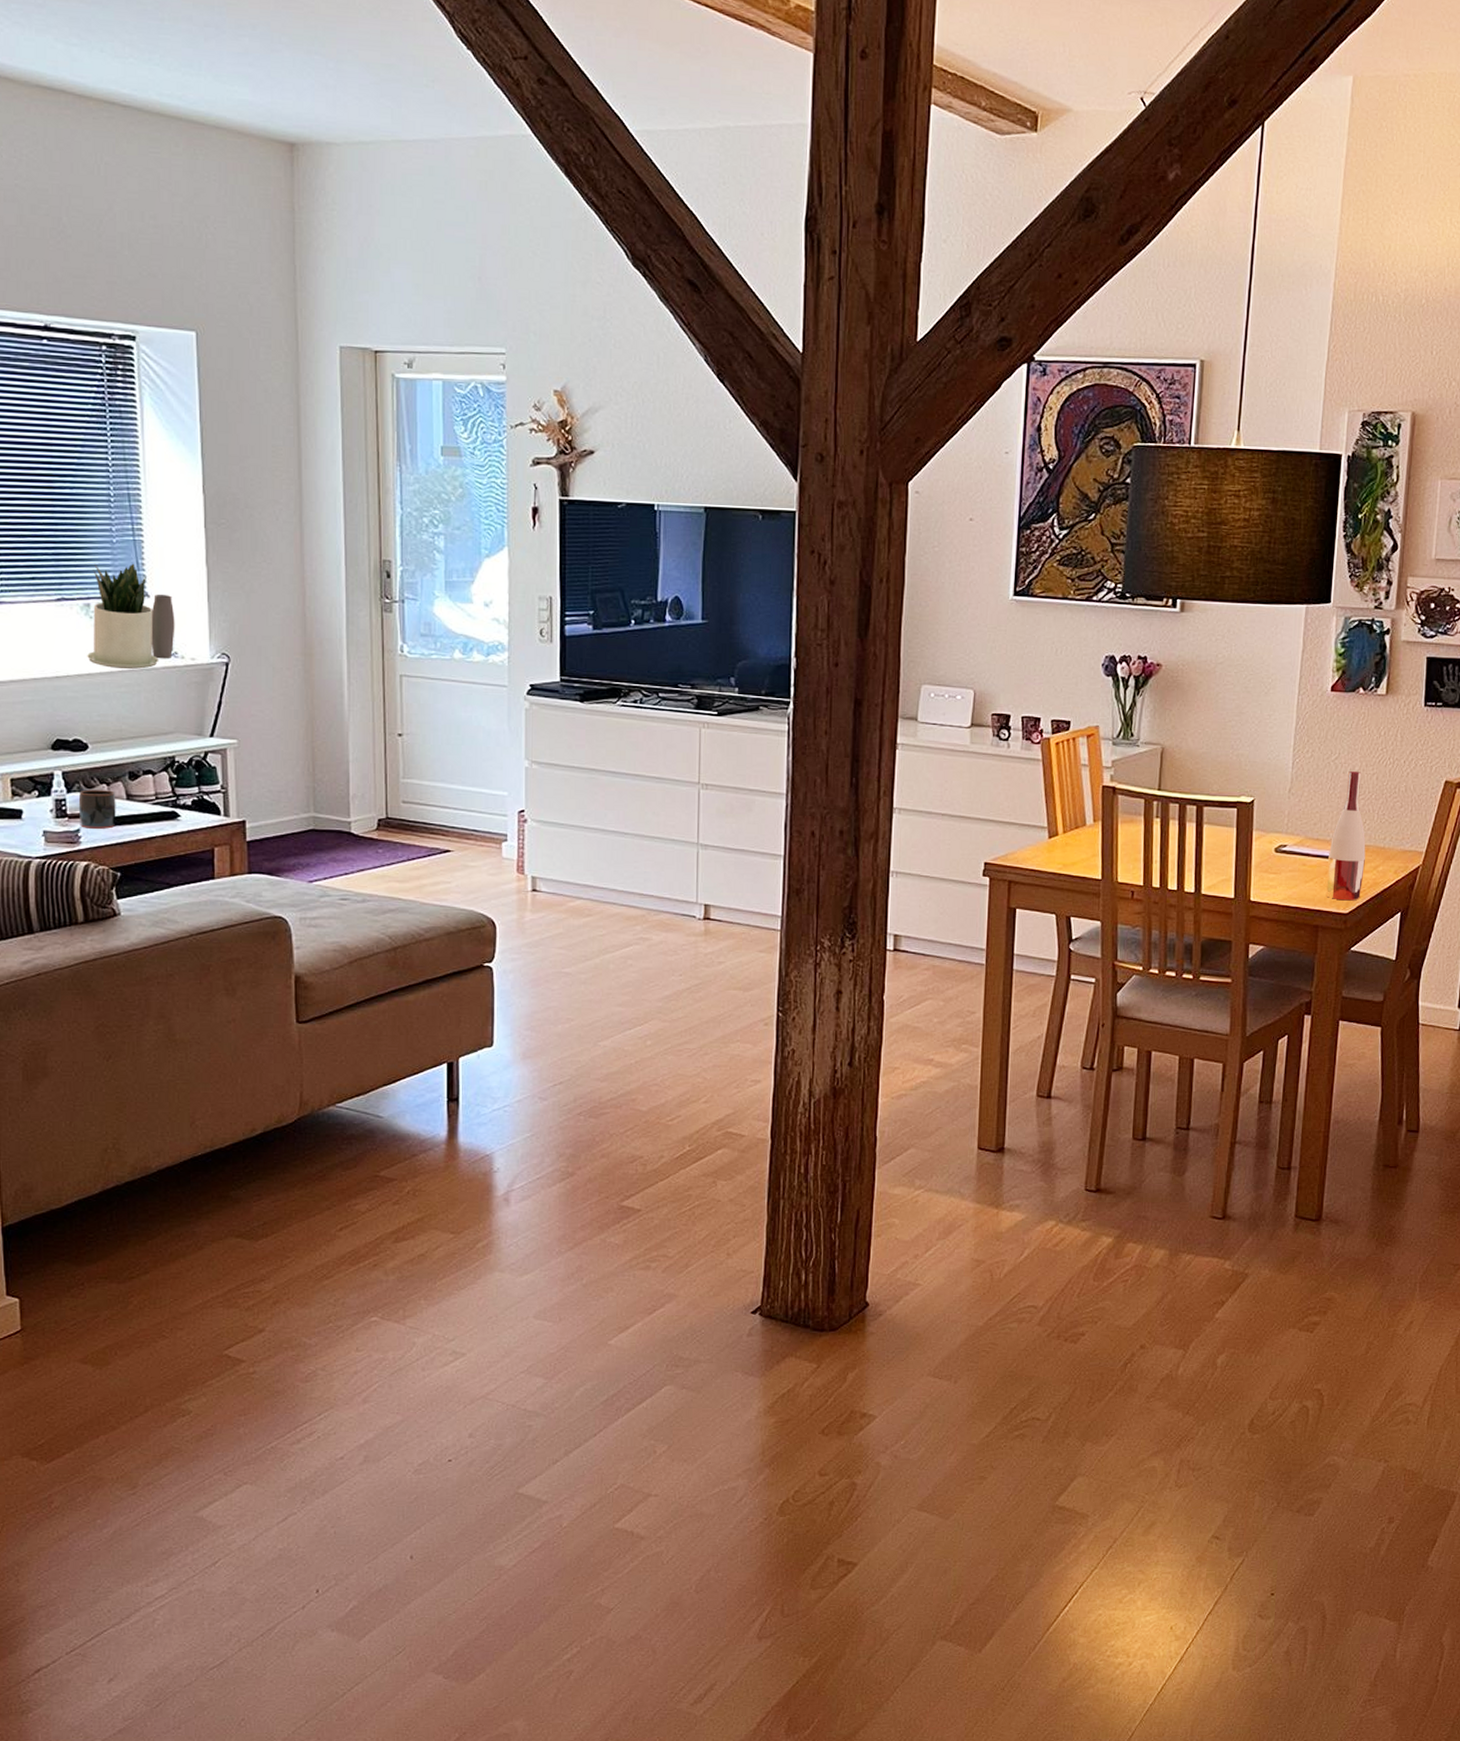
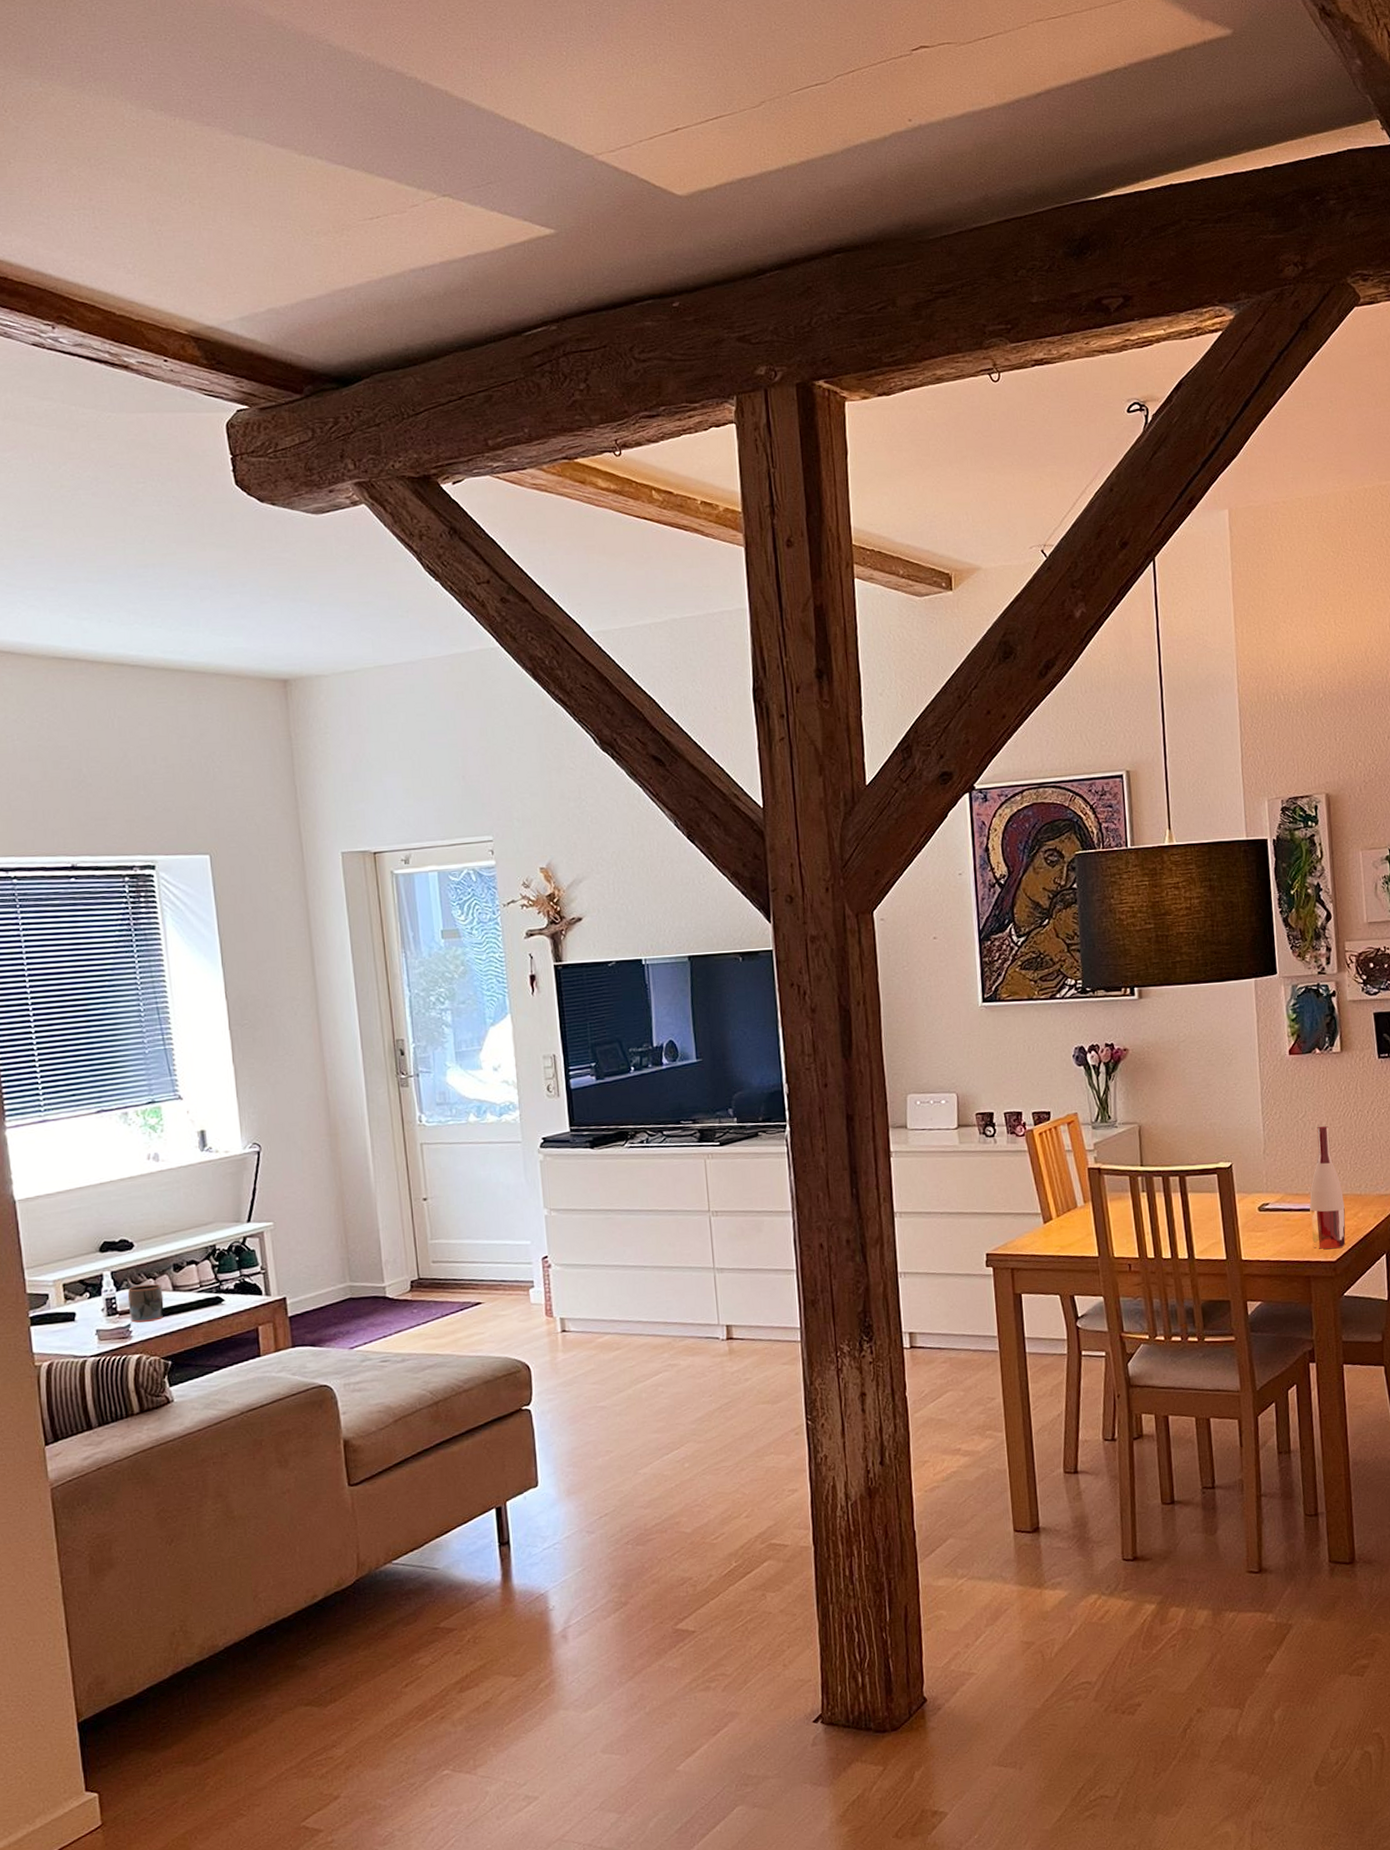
planter: present [87,563,159,670] -> none [128,1070,195,1170]
vase: present [151,595,175,659] -> none [185,1095,209,1156]

